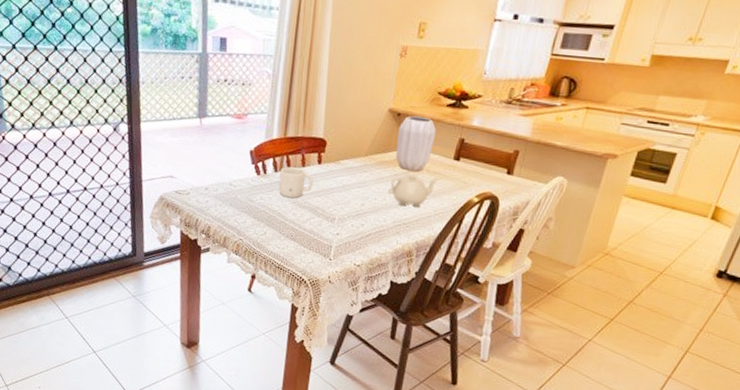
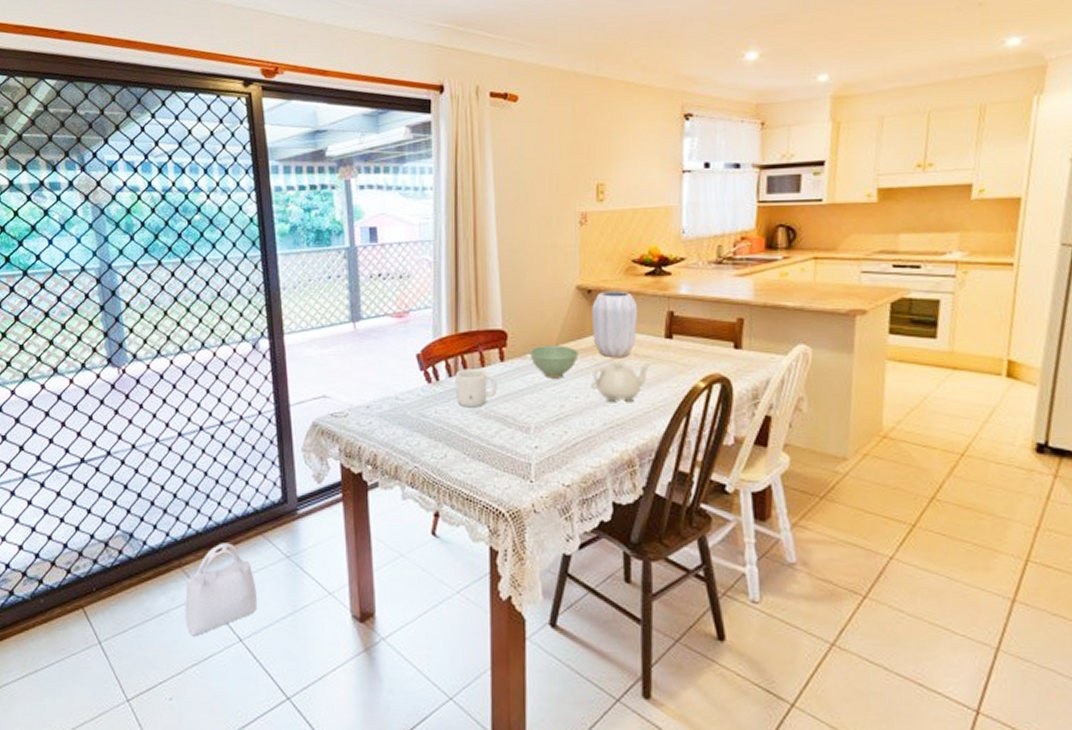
handbag: none [51,281,108,346] -> present [184,543,257,636]
bowl: none [342,154,383,183] -> present [530,344,579,378]

